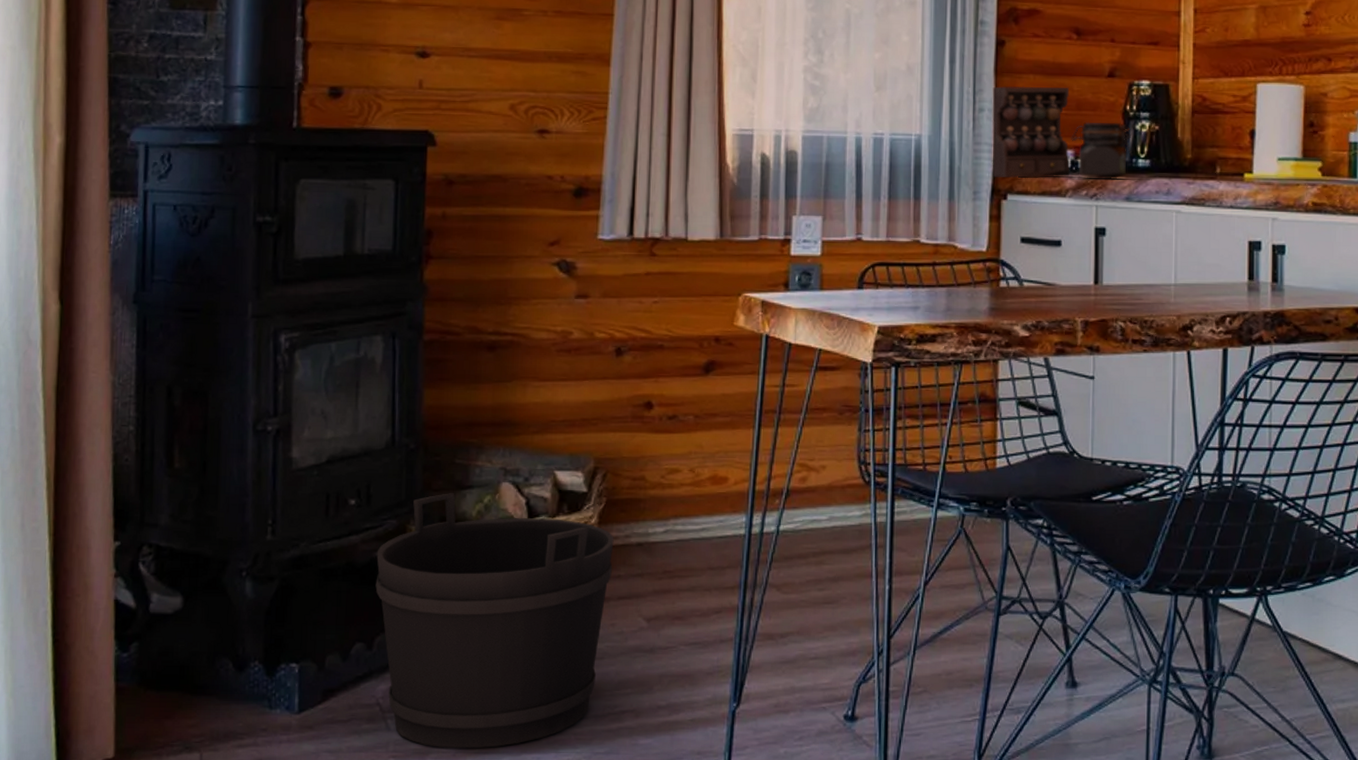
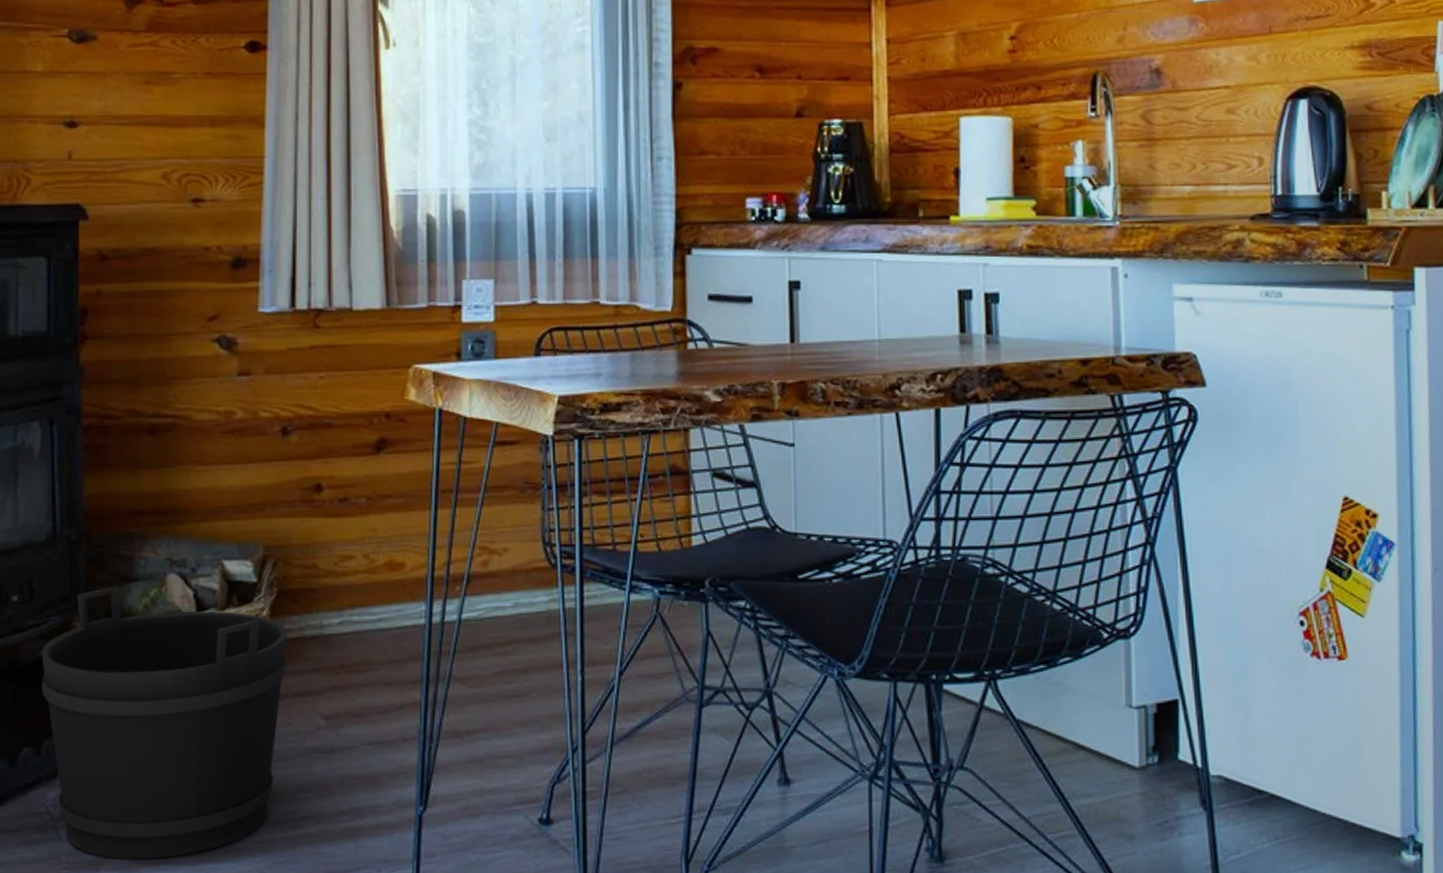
spice rack: present [992,86,1071,178] -> none [671,130,759,232]
jar: present [1071,121,1133,179] -> none [758,166,826,229]

